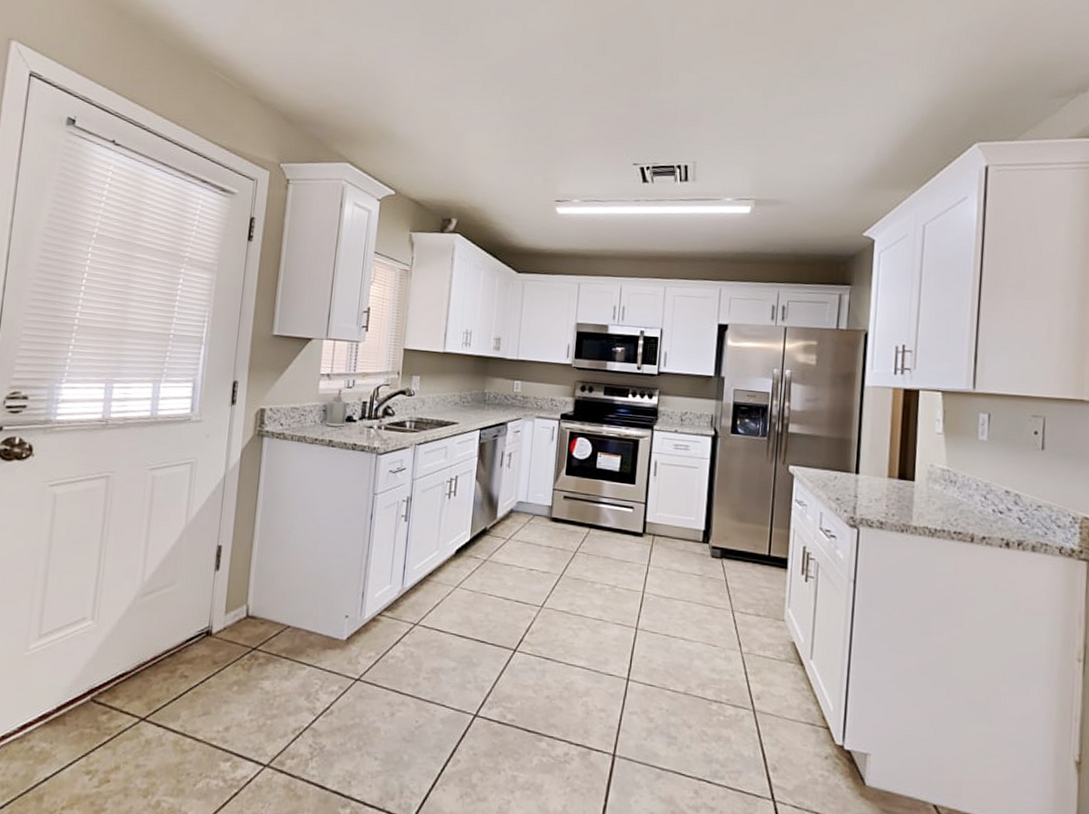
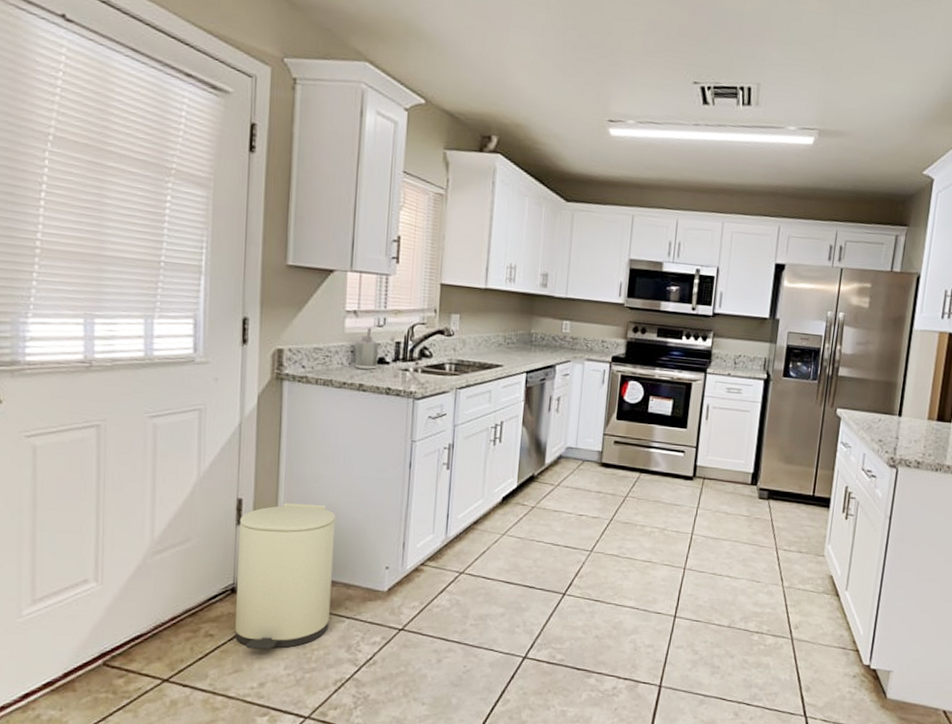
pedal bin: none [206,549,302,694] -> present [234,502,335,650]

